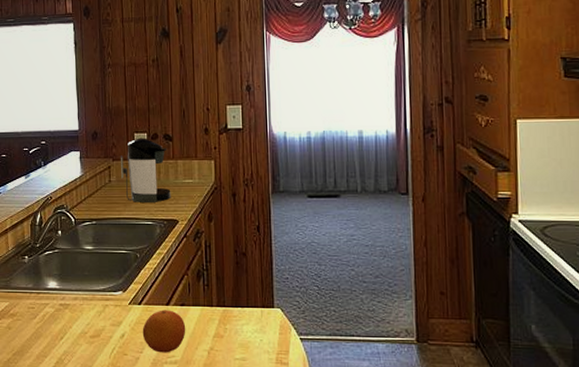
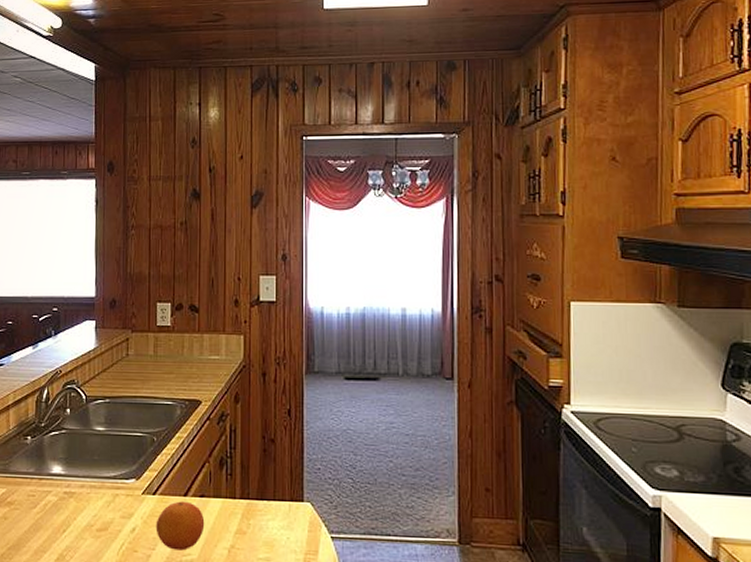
coffee maker: present [121,137,171,202] -> none [140,308,195,380]

